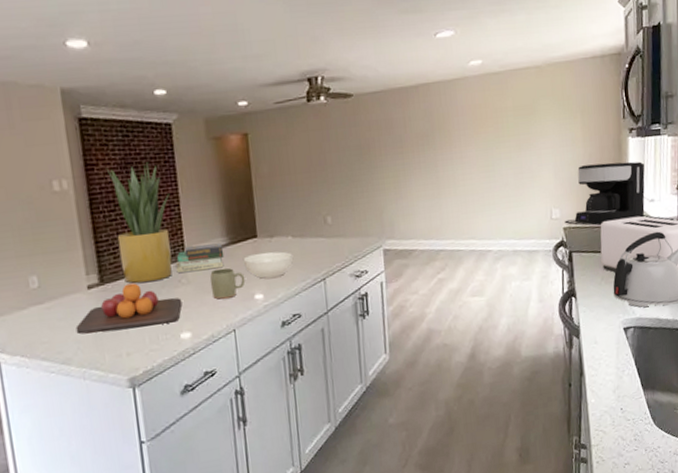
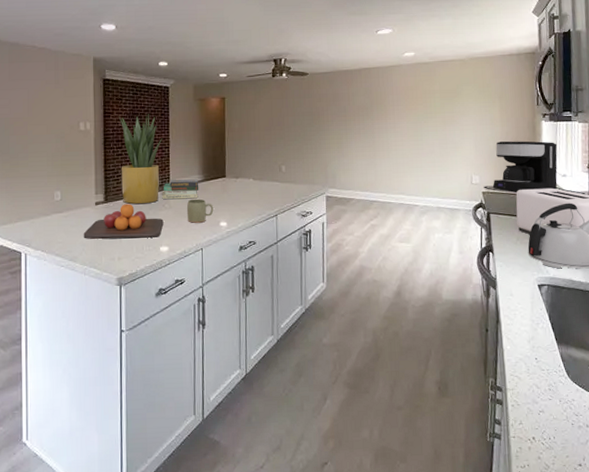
bowl: present [242,251,294,279] -> none [213,189,253,211]

